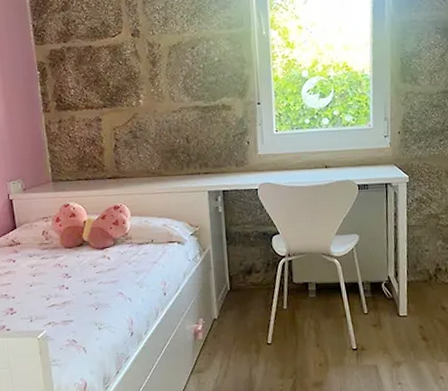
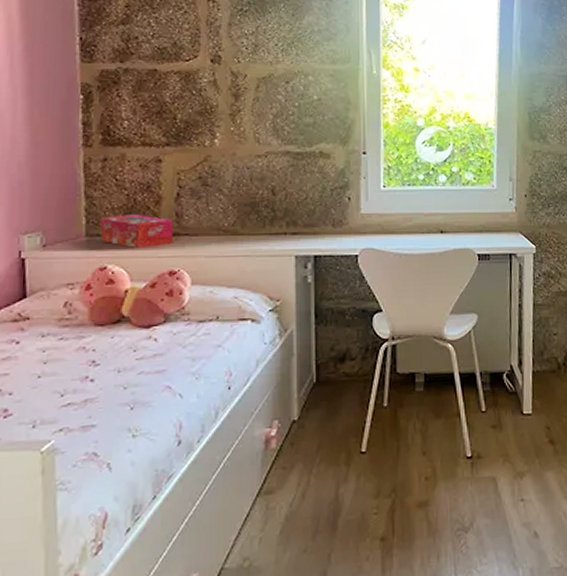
tissue box: none [61,163,115,190] -> present [100,215,174,249]

